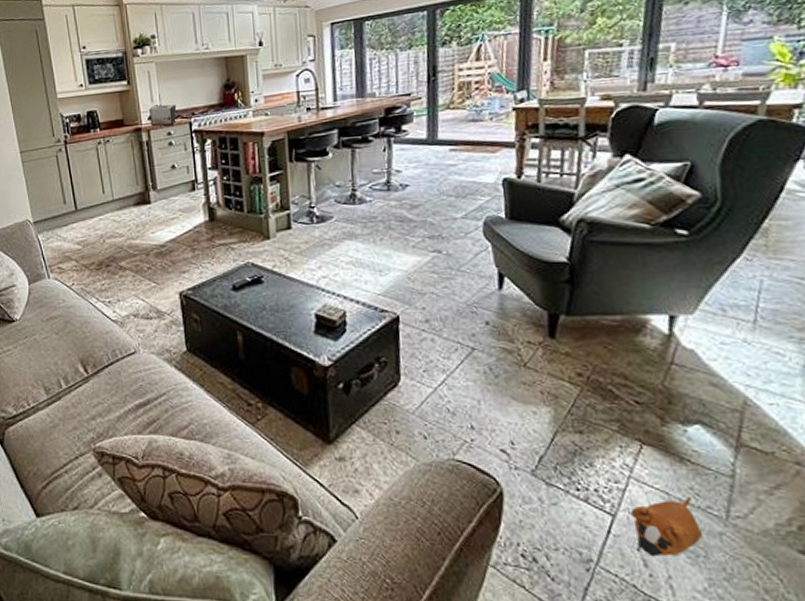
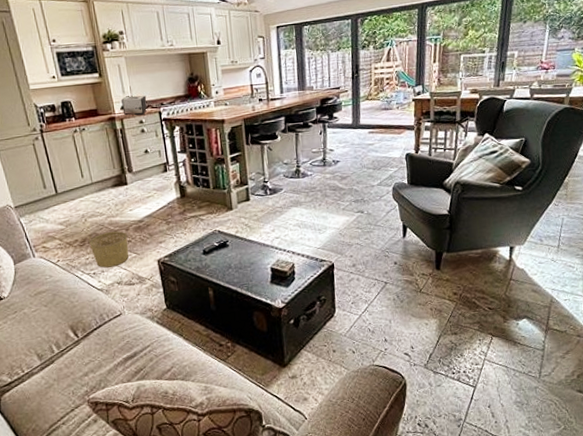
basket: none [106,255,148,297] -> present [89,231,129,268]
dog toy: present [630,496,706,557] -> none [484,366,527,410]

